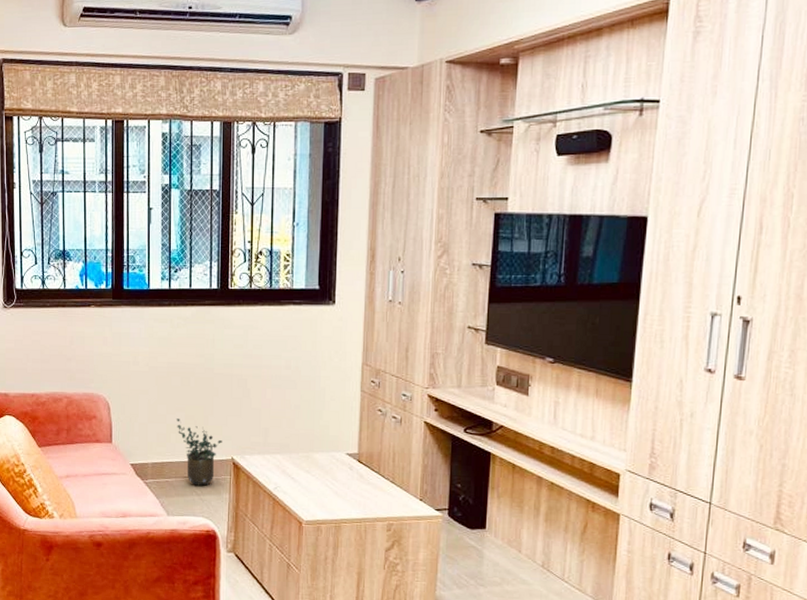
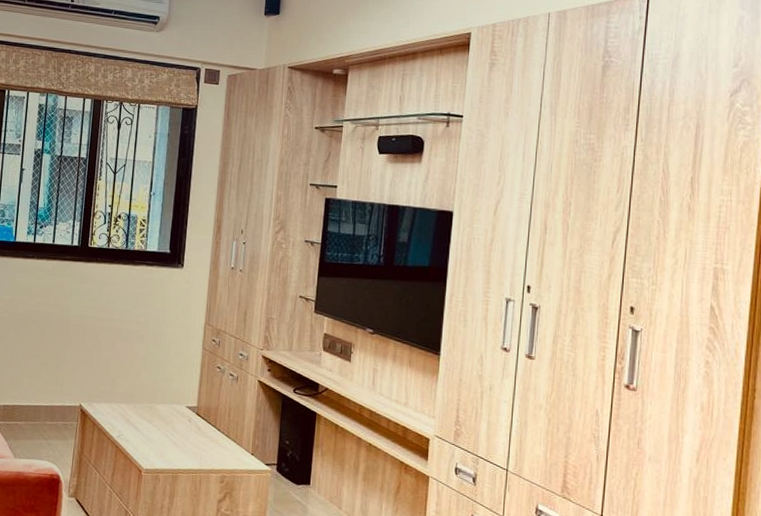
potted plant: present [177,418,222,486] -> none [30,364,72,430]

